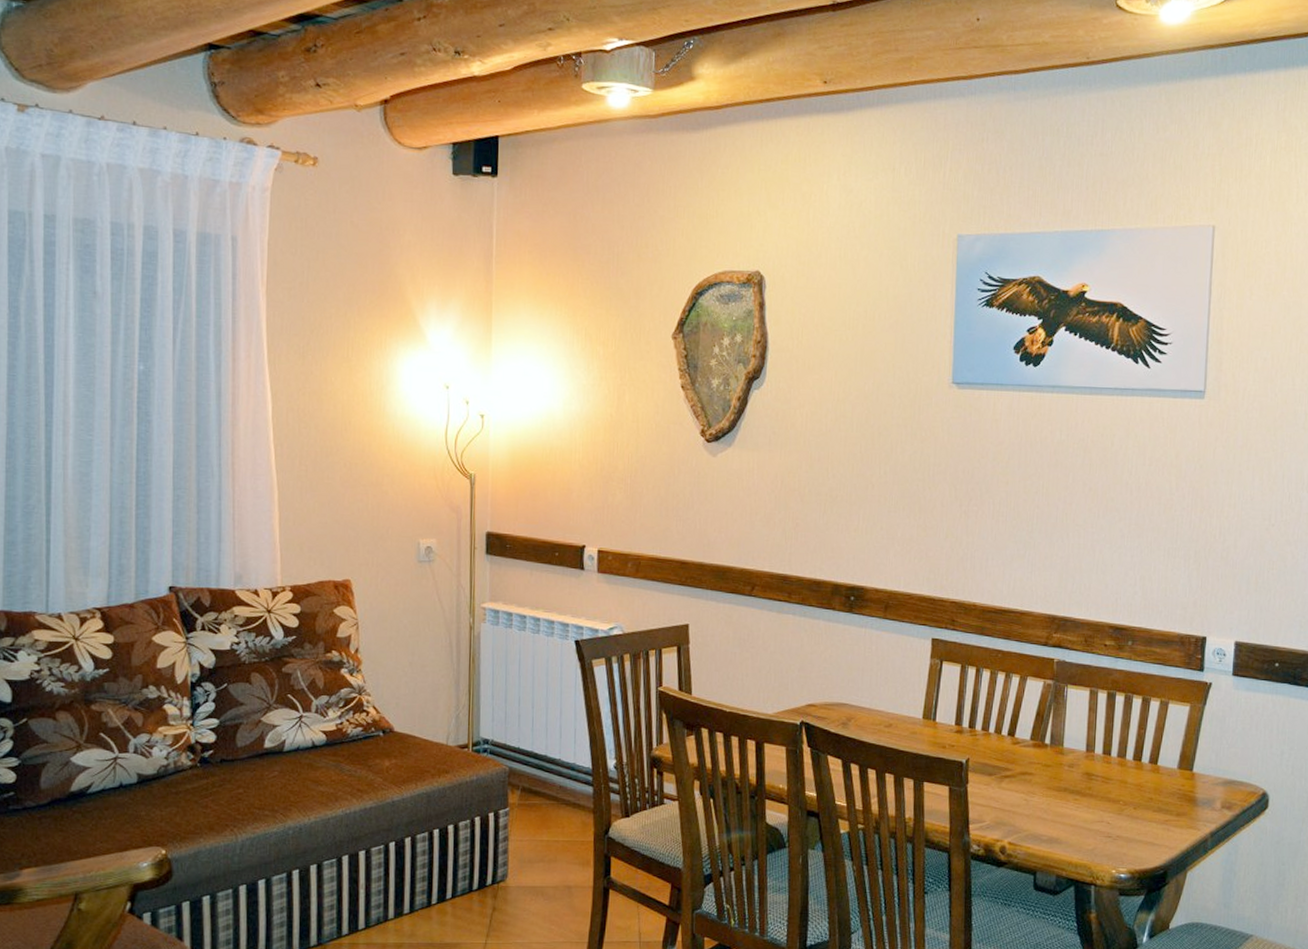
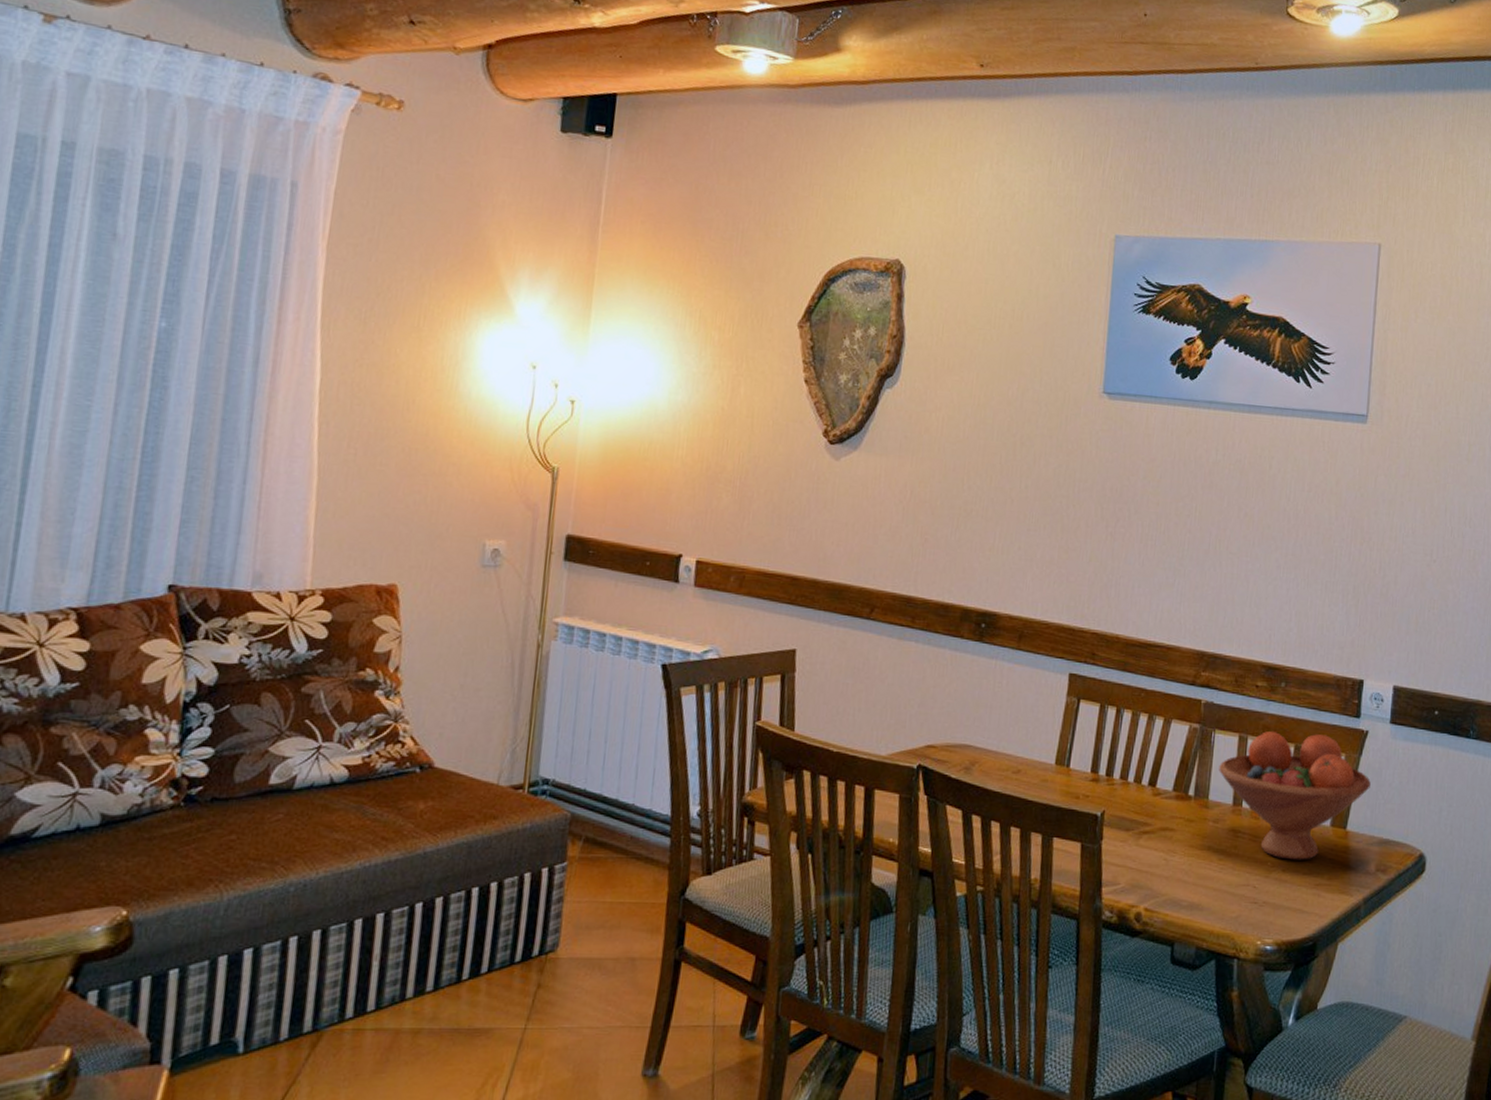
fruit bowl: none [1072,685,1215,799] -> present [1219,731,1371,860]

